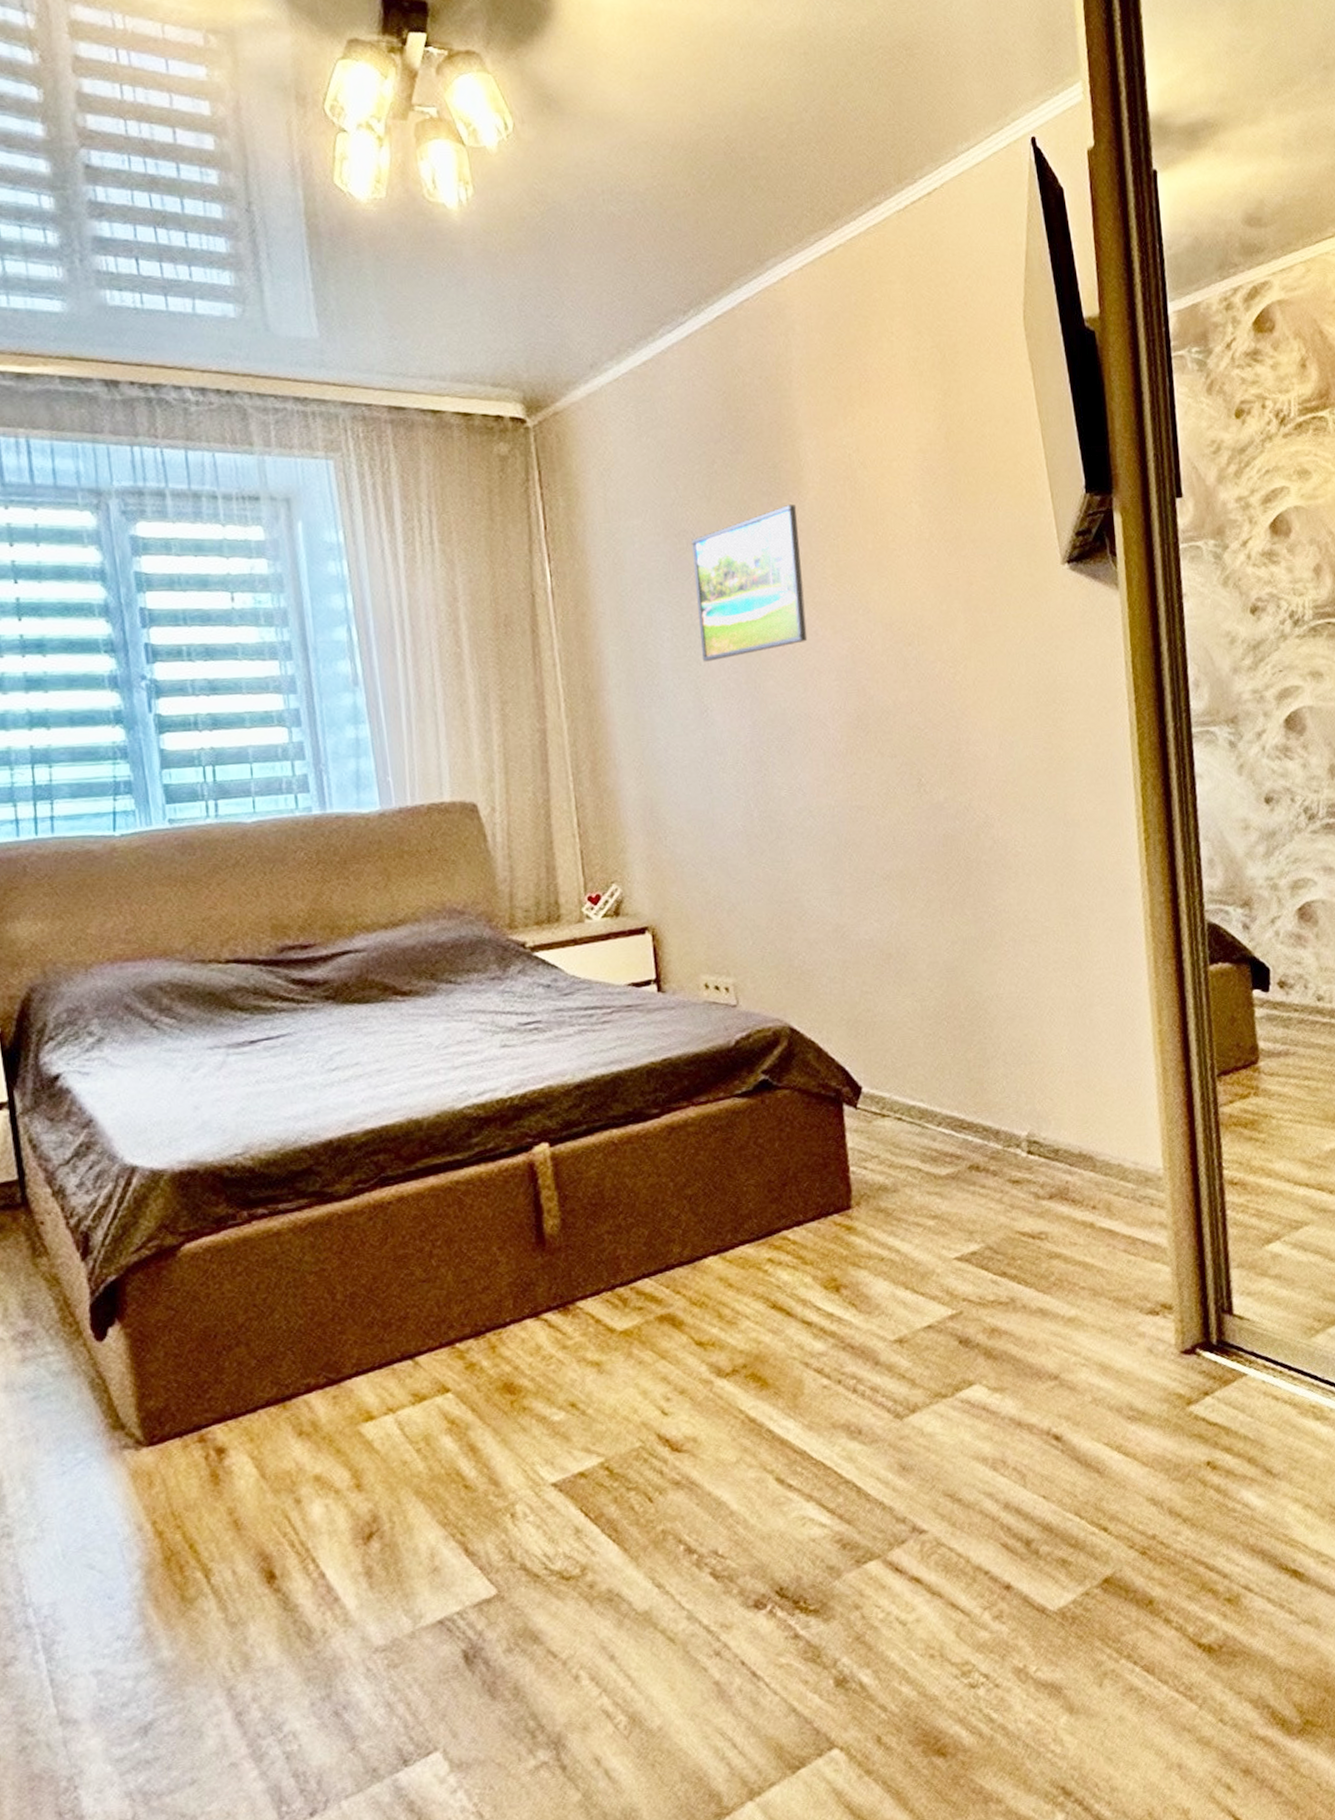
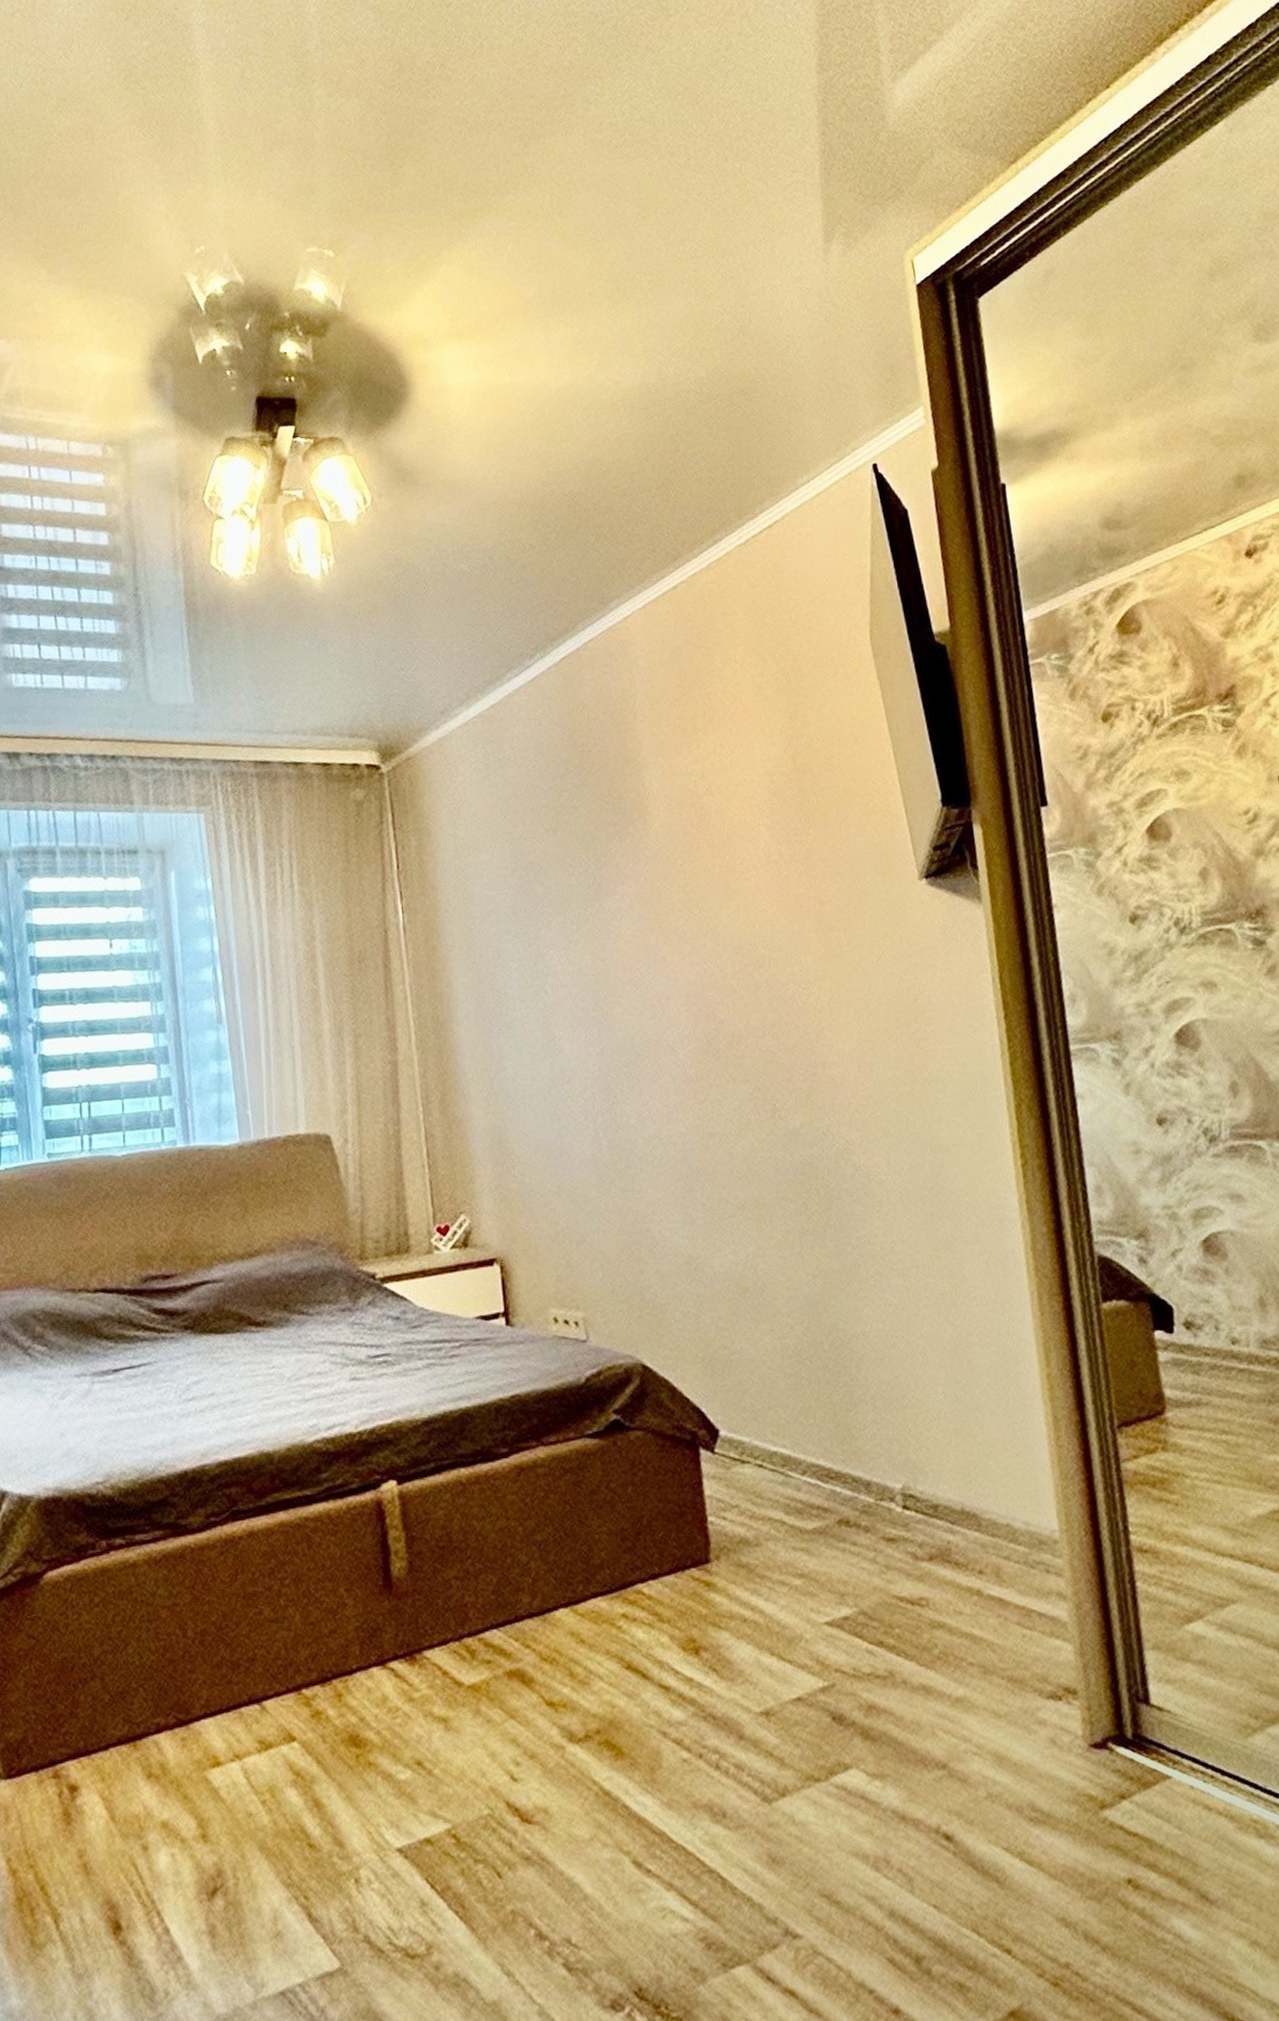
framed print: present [691,504,808,662] -> none [538,832,655,991]

